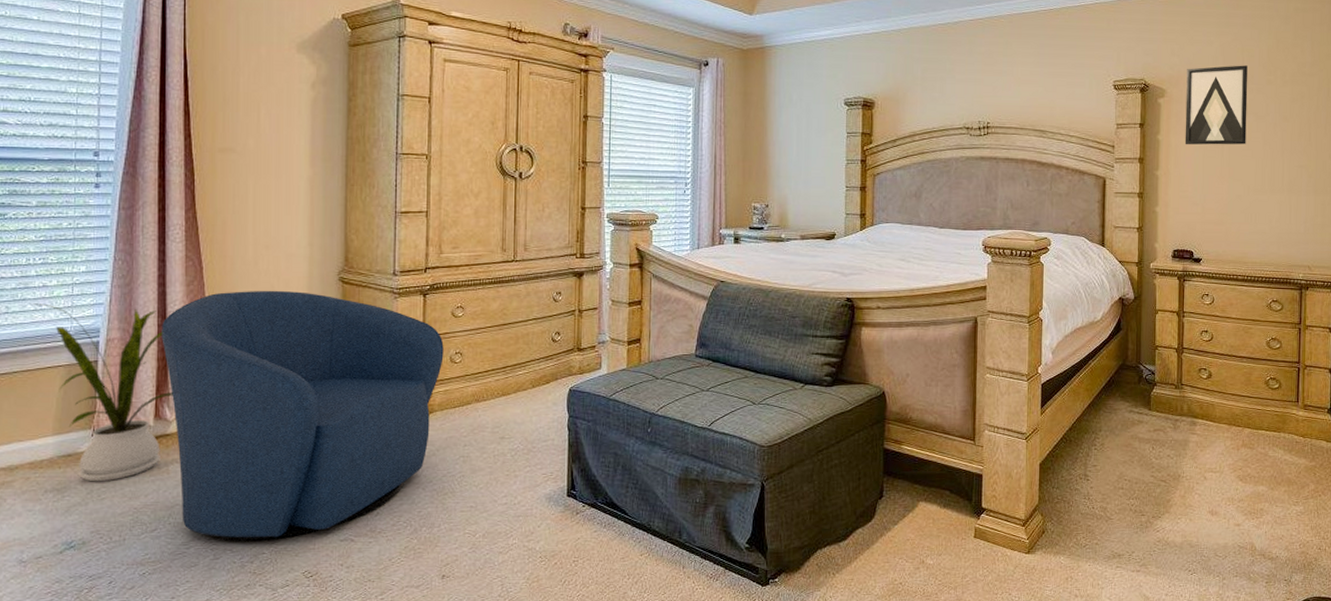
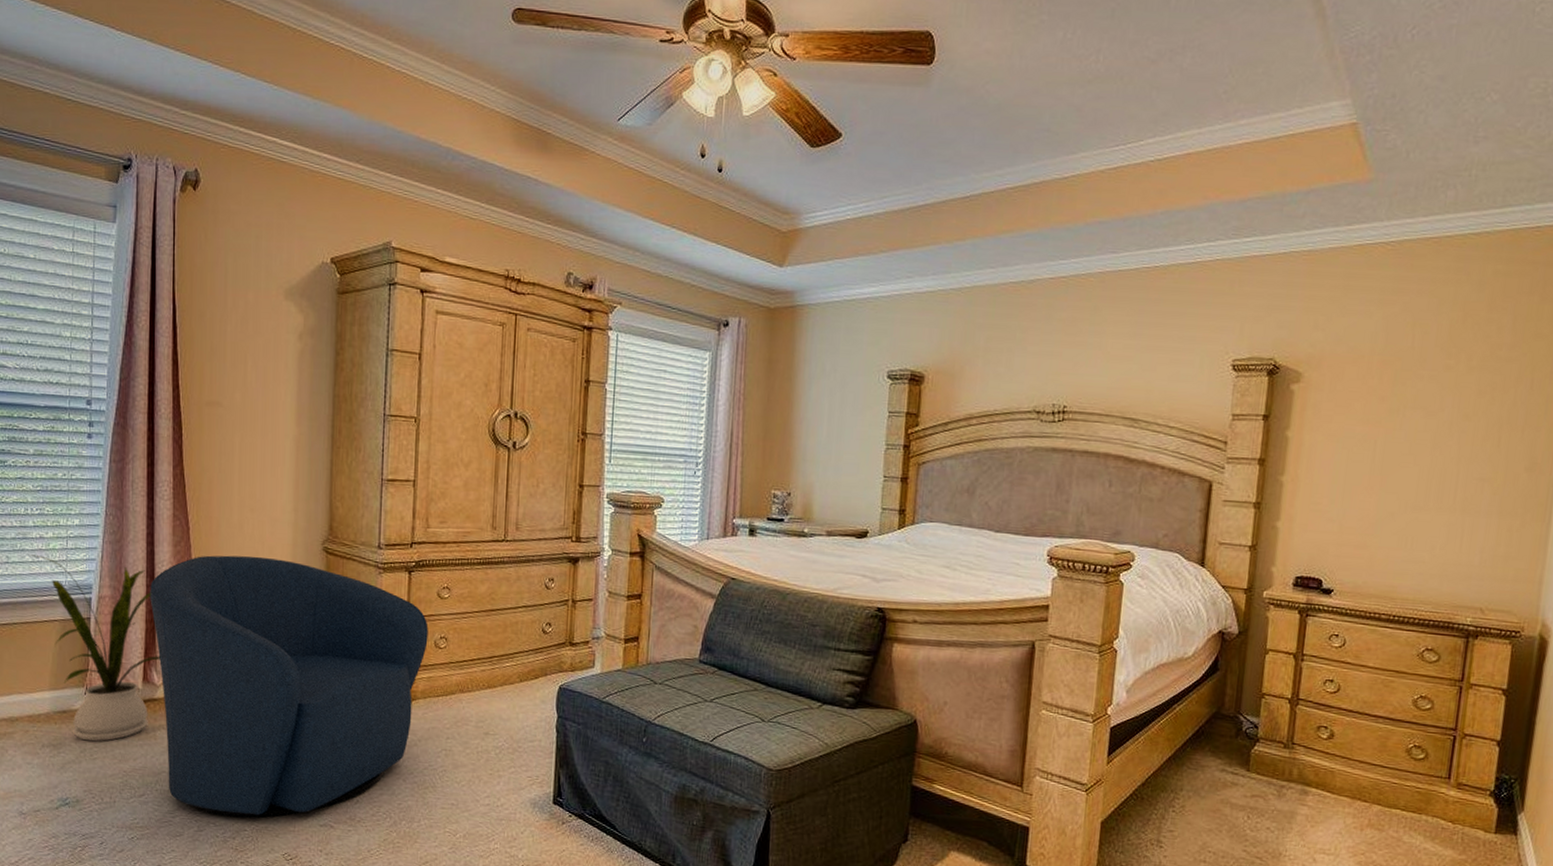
wall art: present [1184,65,1248,145] -> none [1322,344,1419,448]

